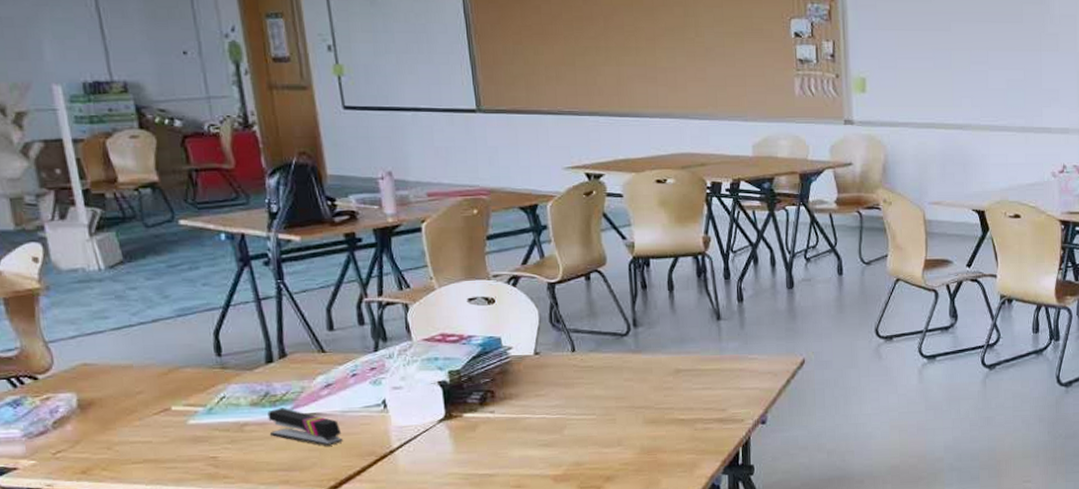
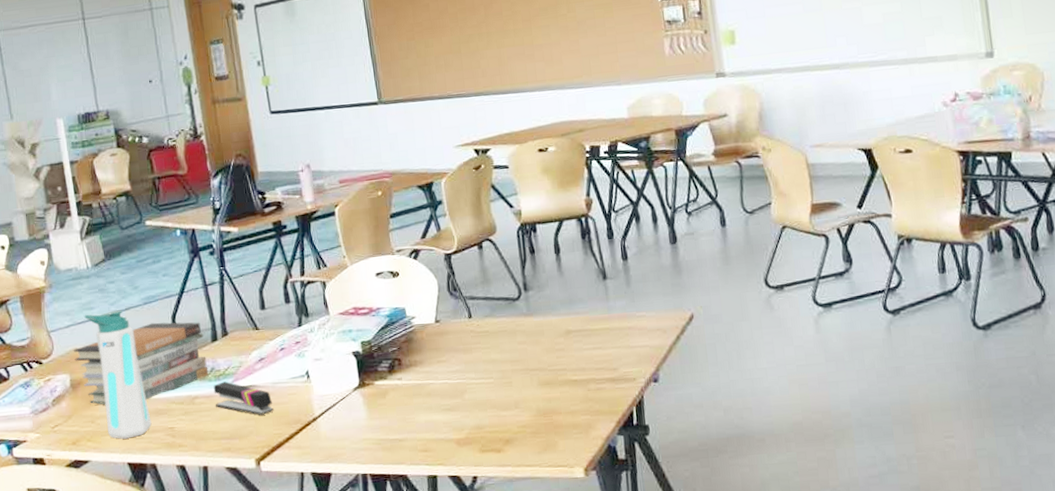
book stack: none [80,338,262,429] -> present [73,322,209,405]
water bottle: none [95,321,188,469] -> present [84,310,152,439]

